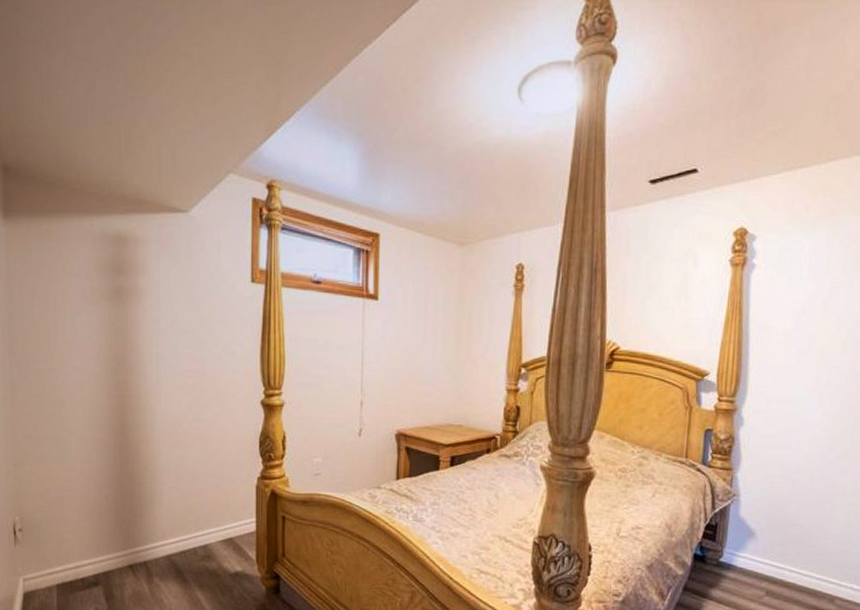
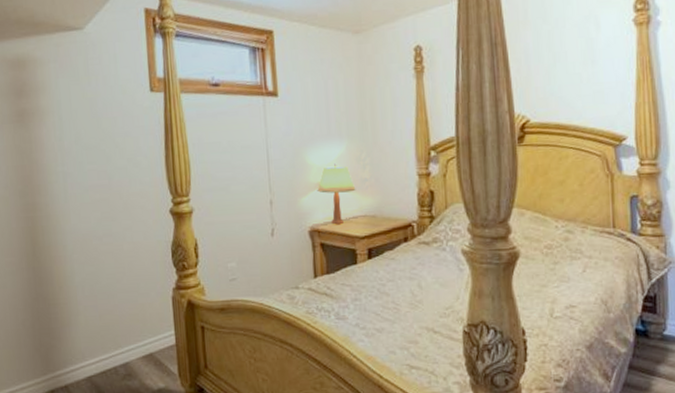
table lamp: none [407,372,446,431] -> present [317,165,356,225]

